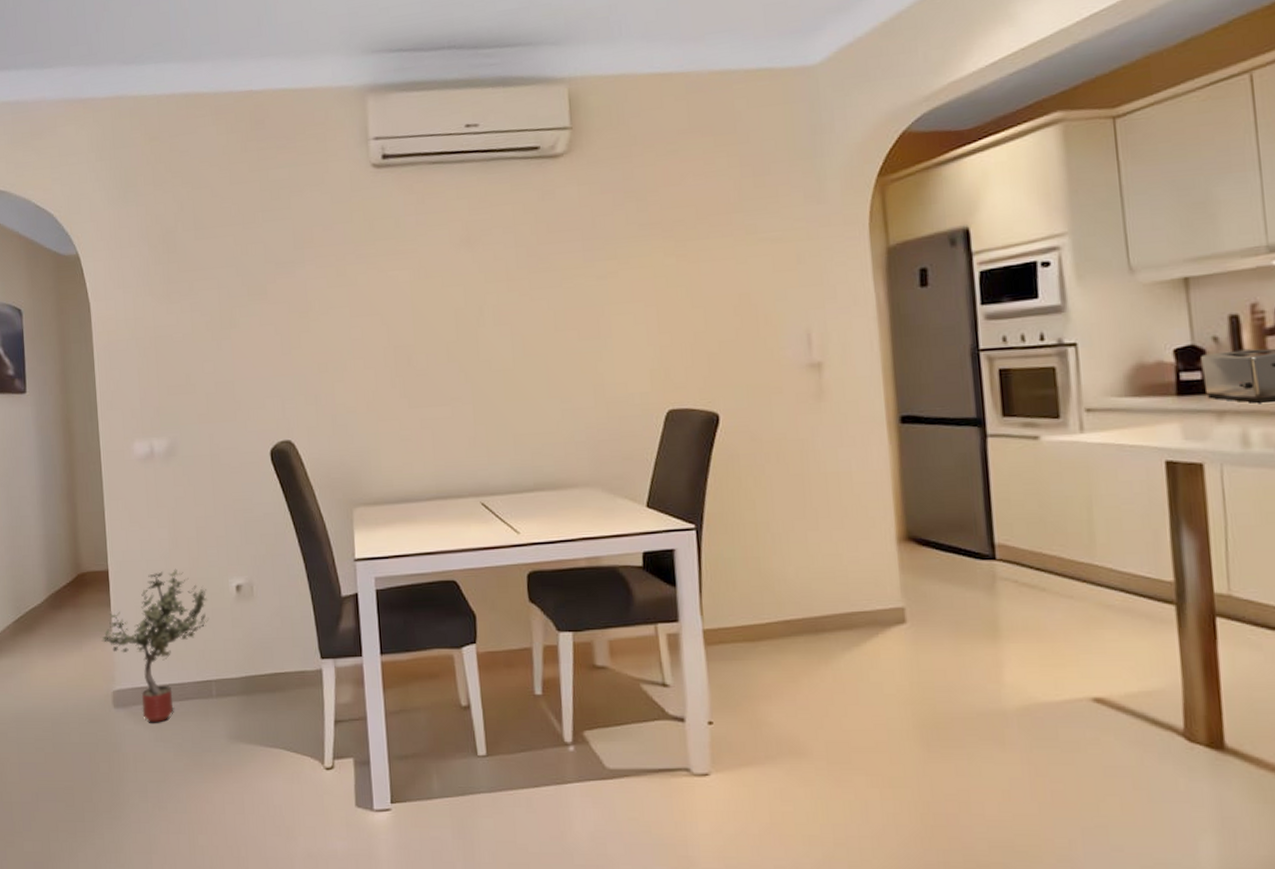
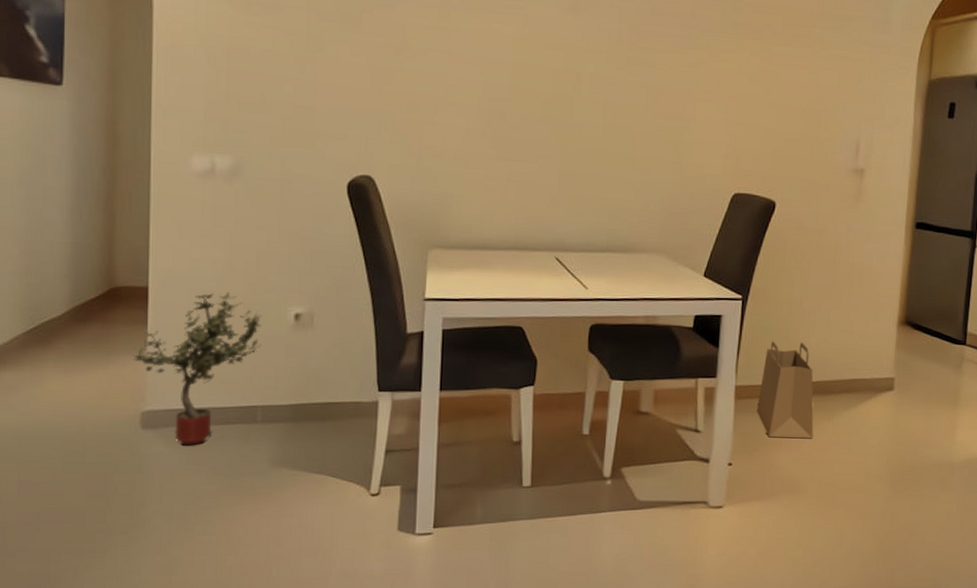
shopping bag: none [733,573,809,689] -> present [757,340,814,439]

